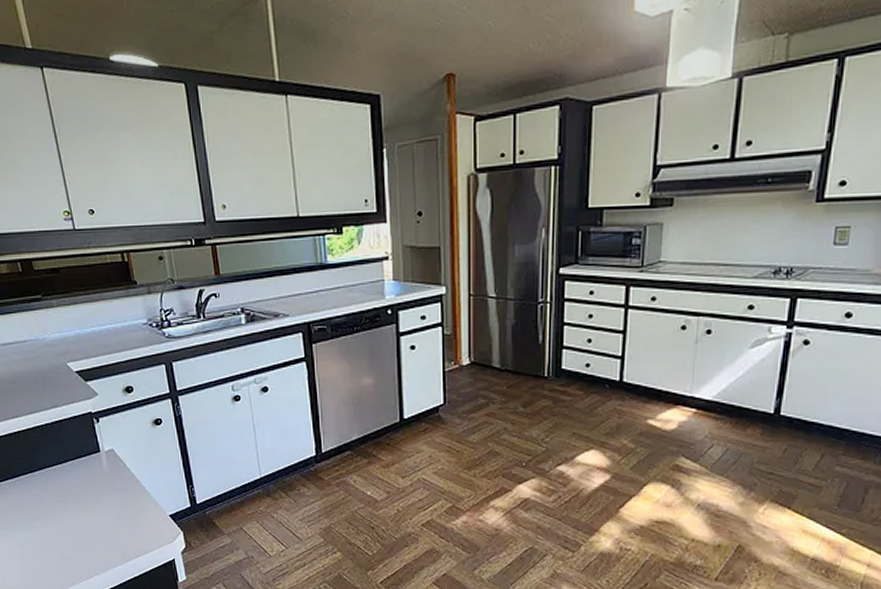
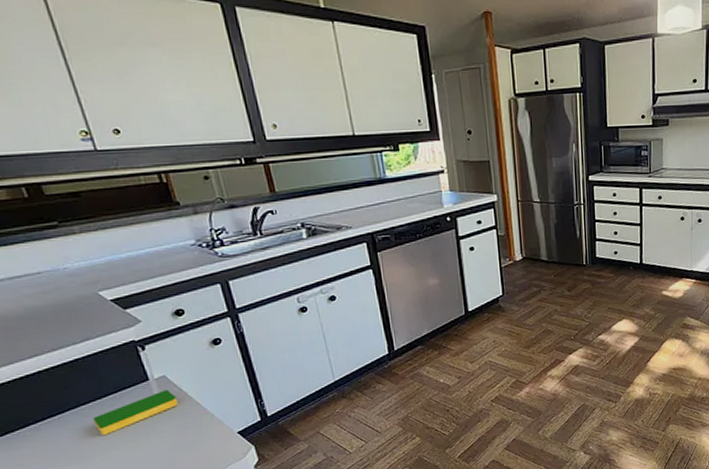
dish sponge: none [55,463,122,499] -> present [93,390,179,436]

